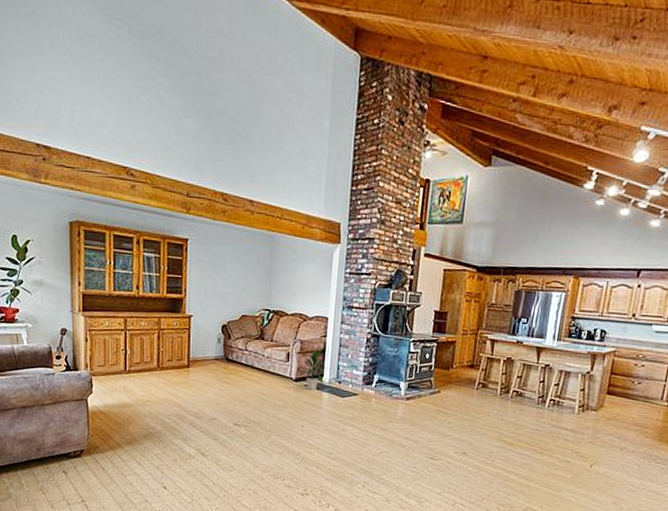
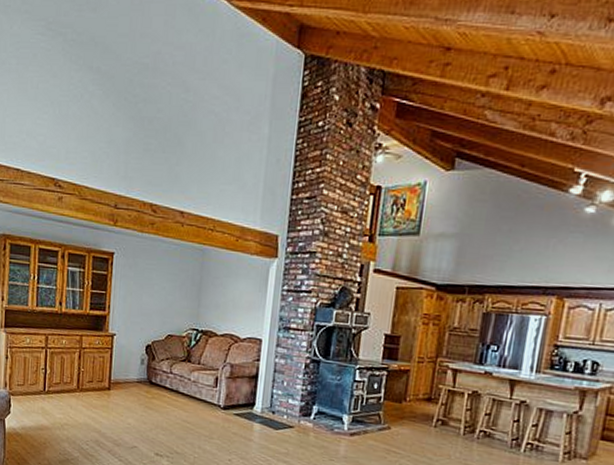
indoor plant: present [298,349,327,390] -> none [226,374,260,420]

